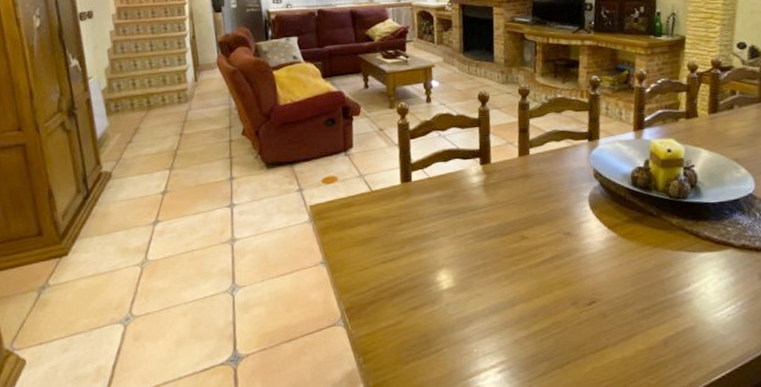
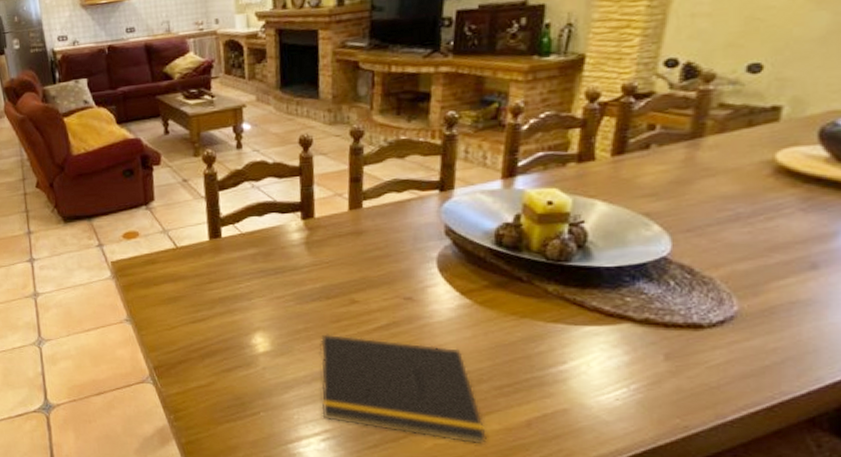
notepad: none [495,268,634,365] -> present [319,334,487,445]

